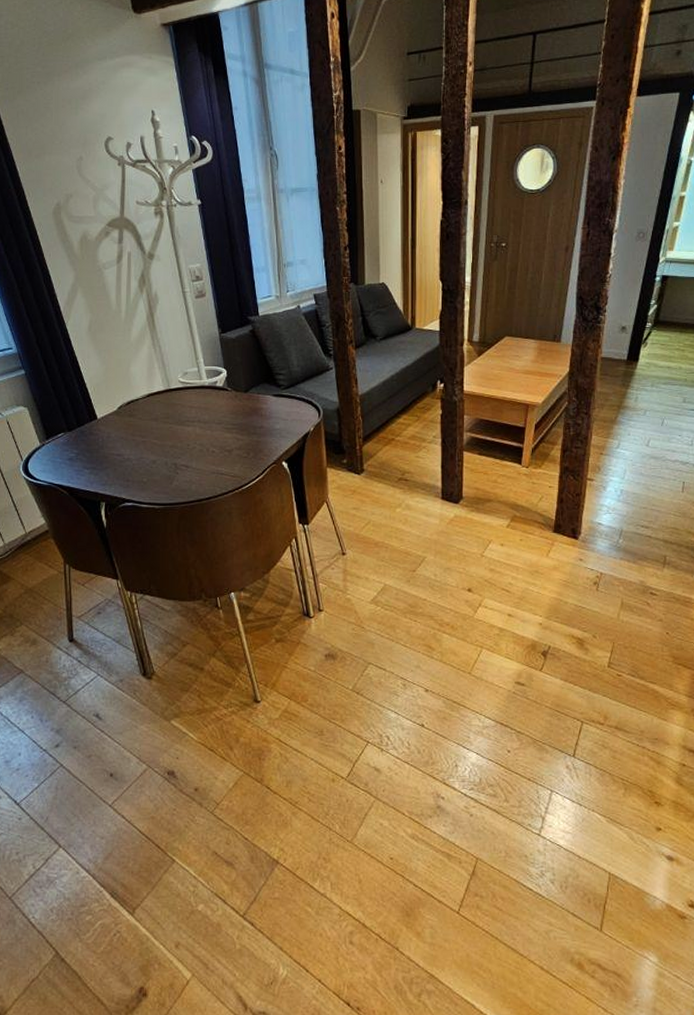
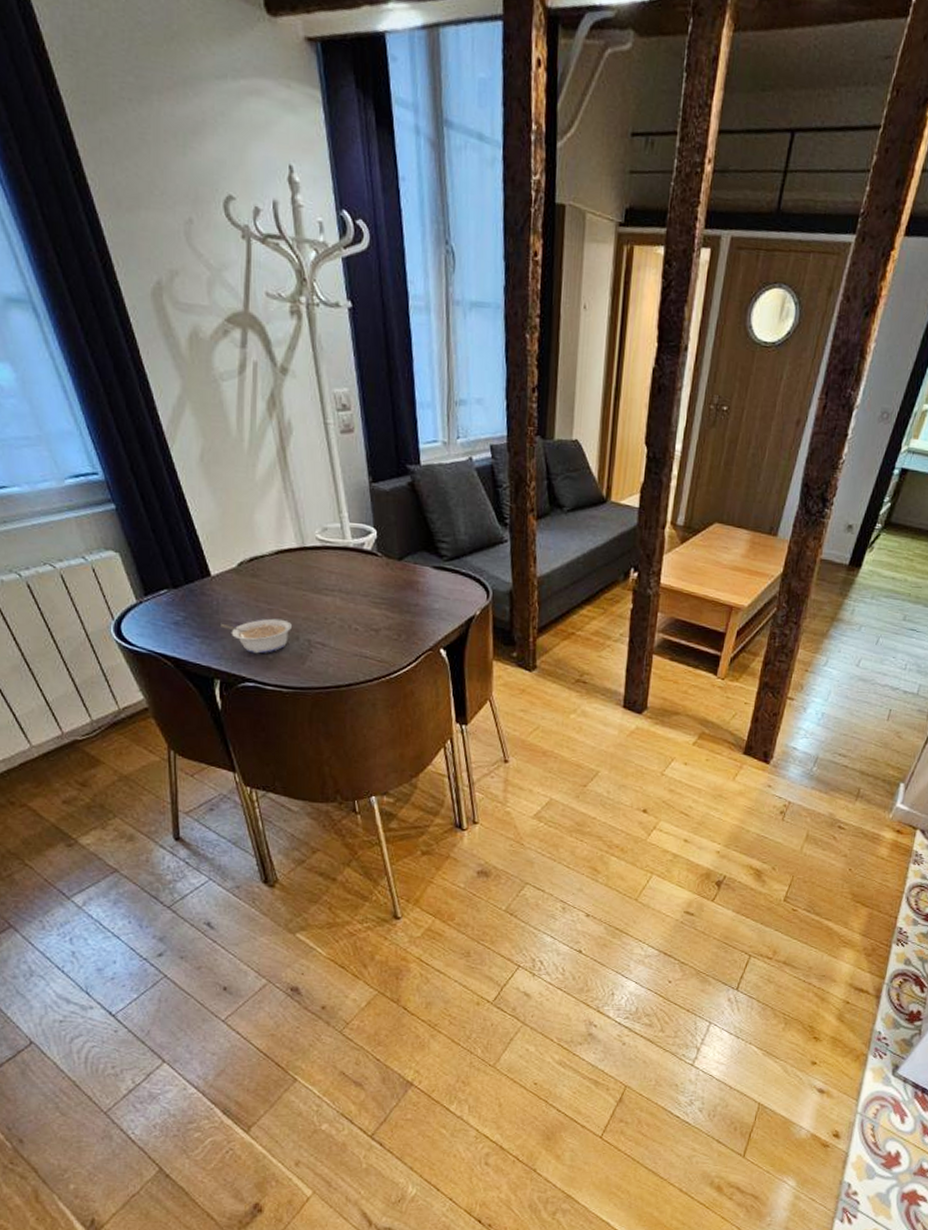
legume: none [105,448,161,479] -> present [221,618,292,654]

